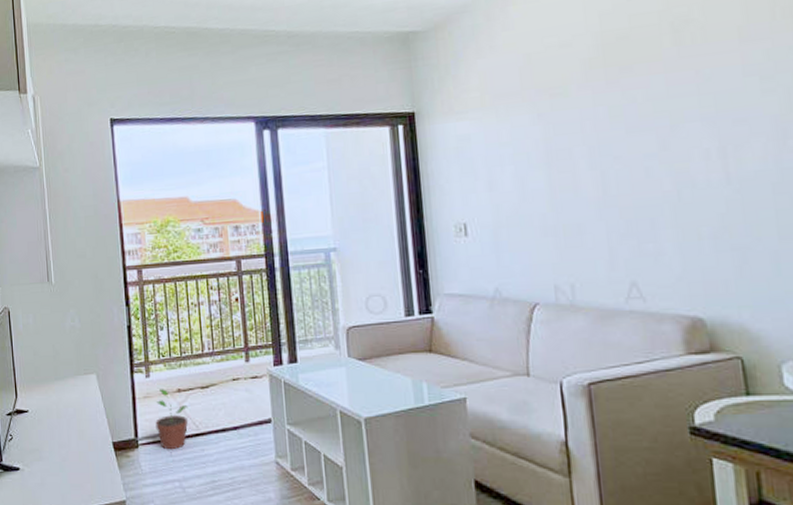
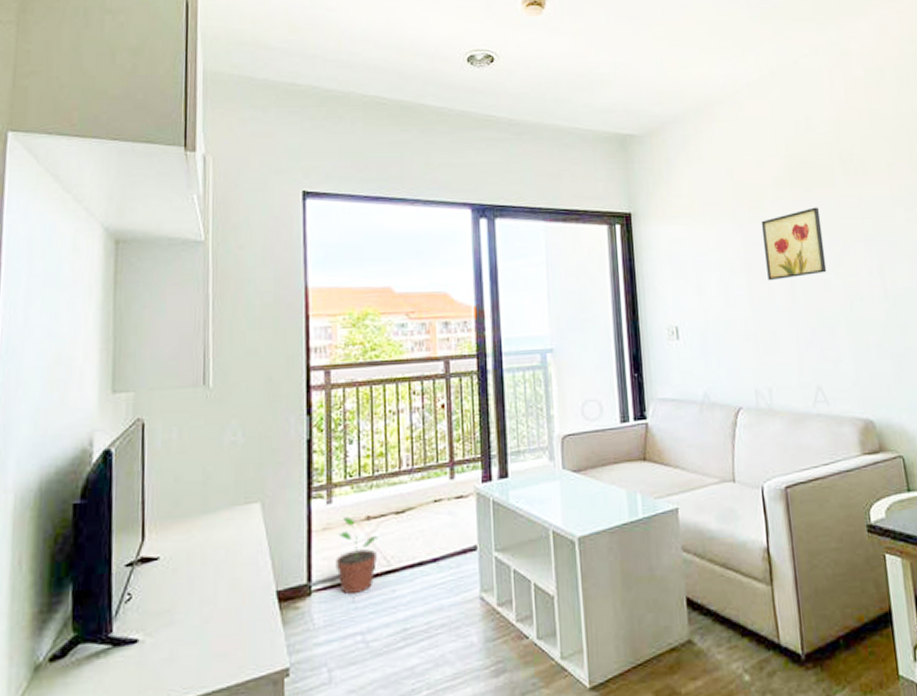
wall art: none [565,86,649,172] -> present [761,207,827,281]

